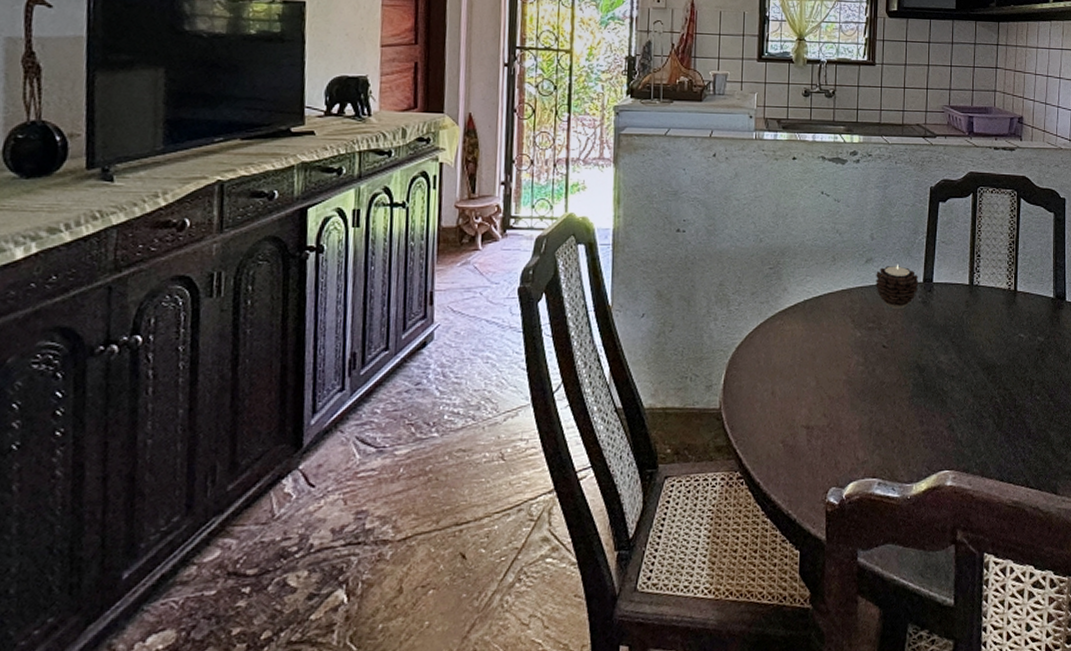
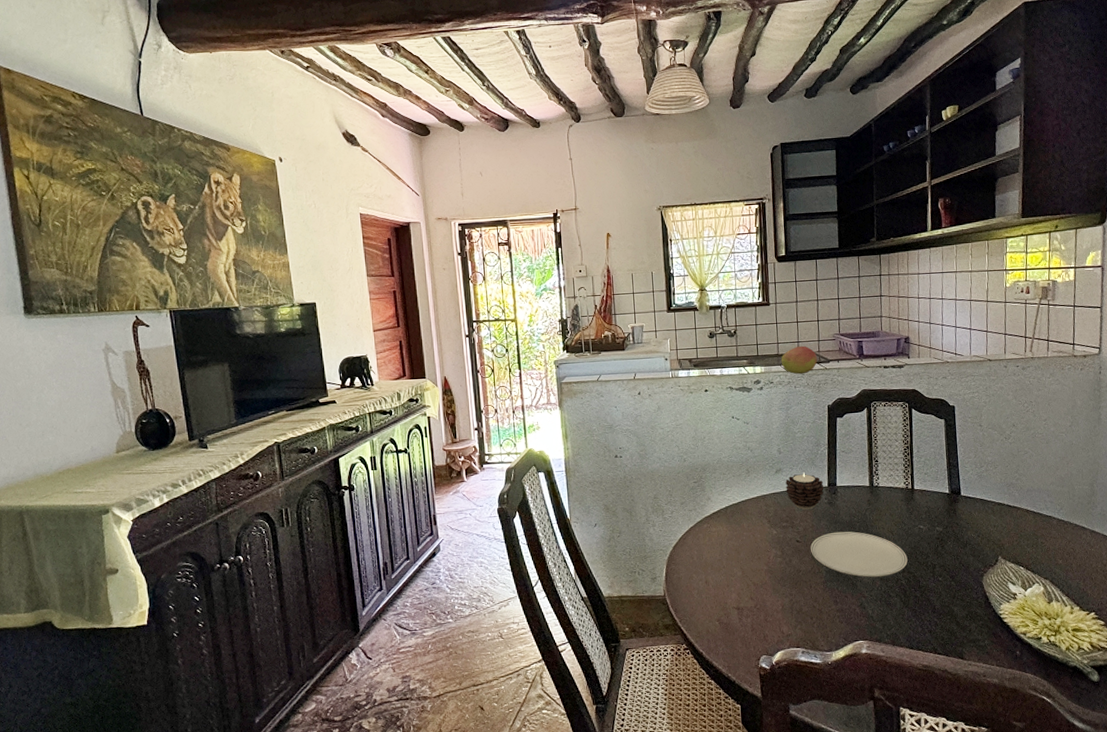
fruit: none [882,115,924,149] -> present [781,345,818,375]
plate: none [898,337,1004,394] -> present [810,531,908,578]

